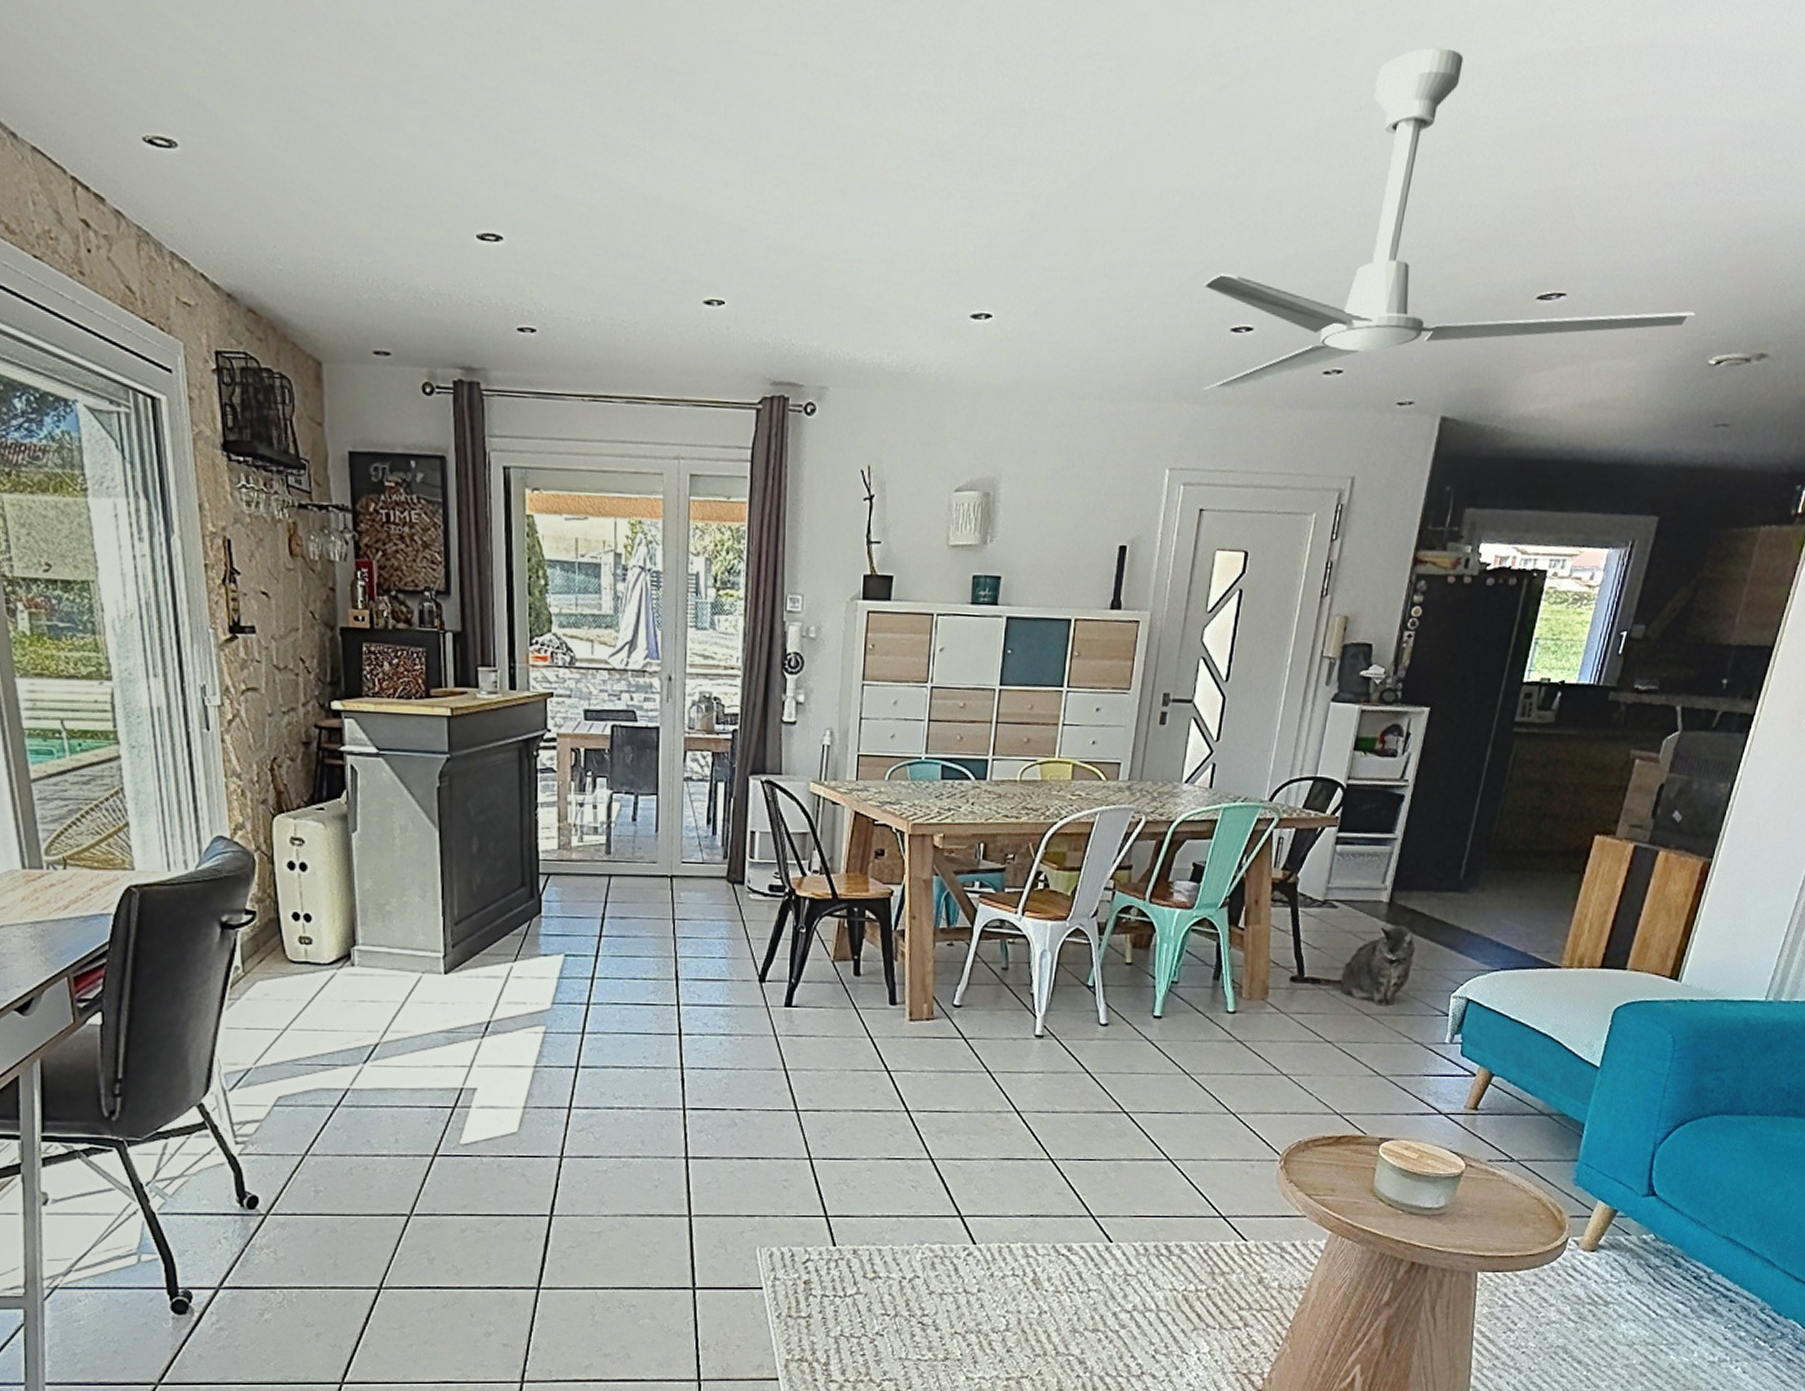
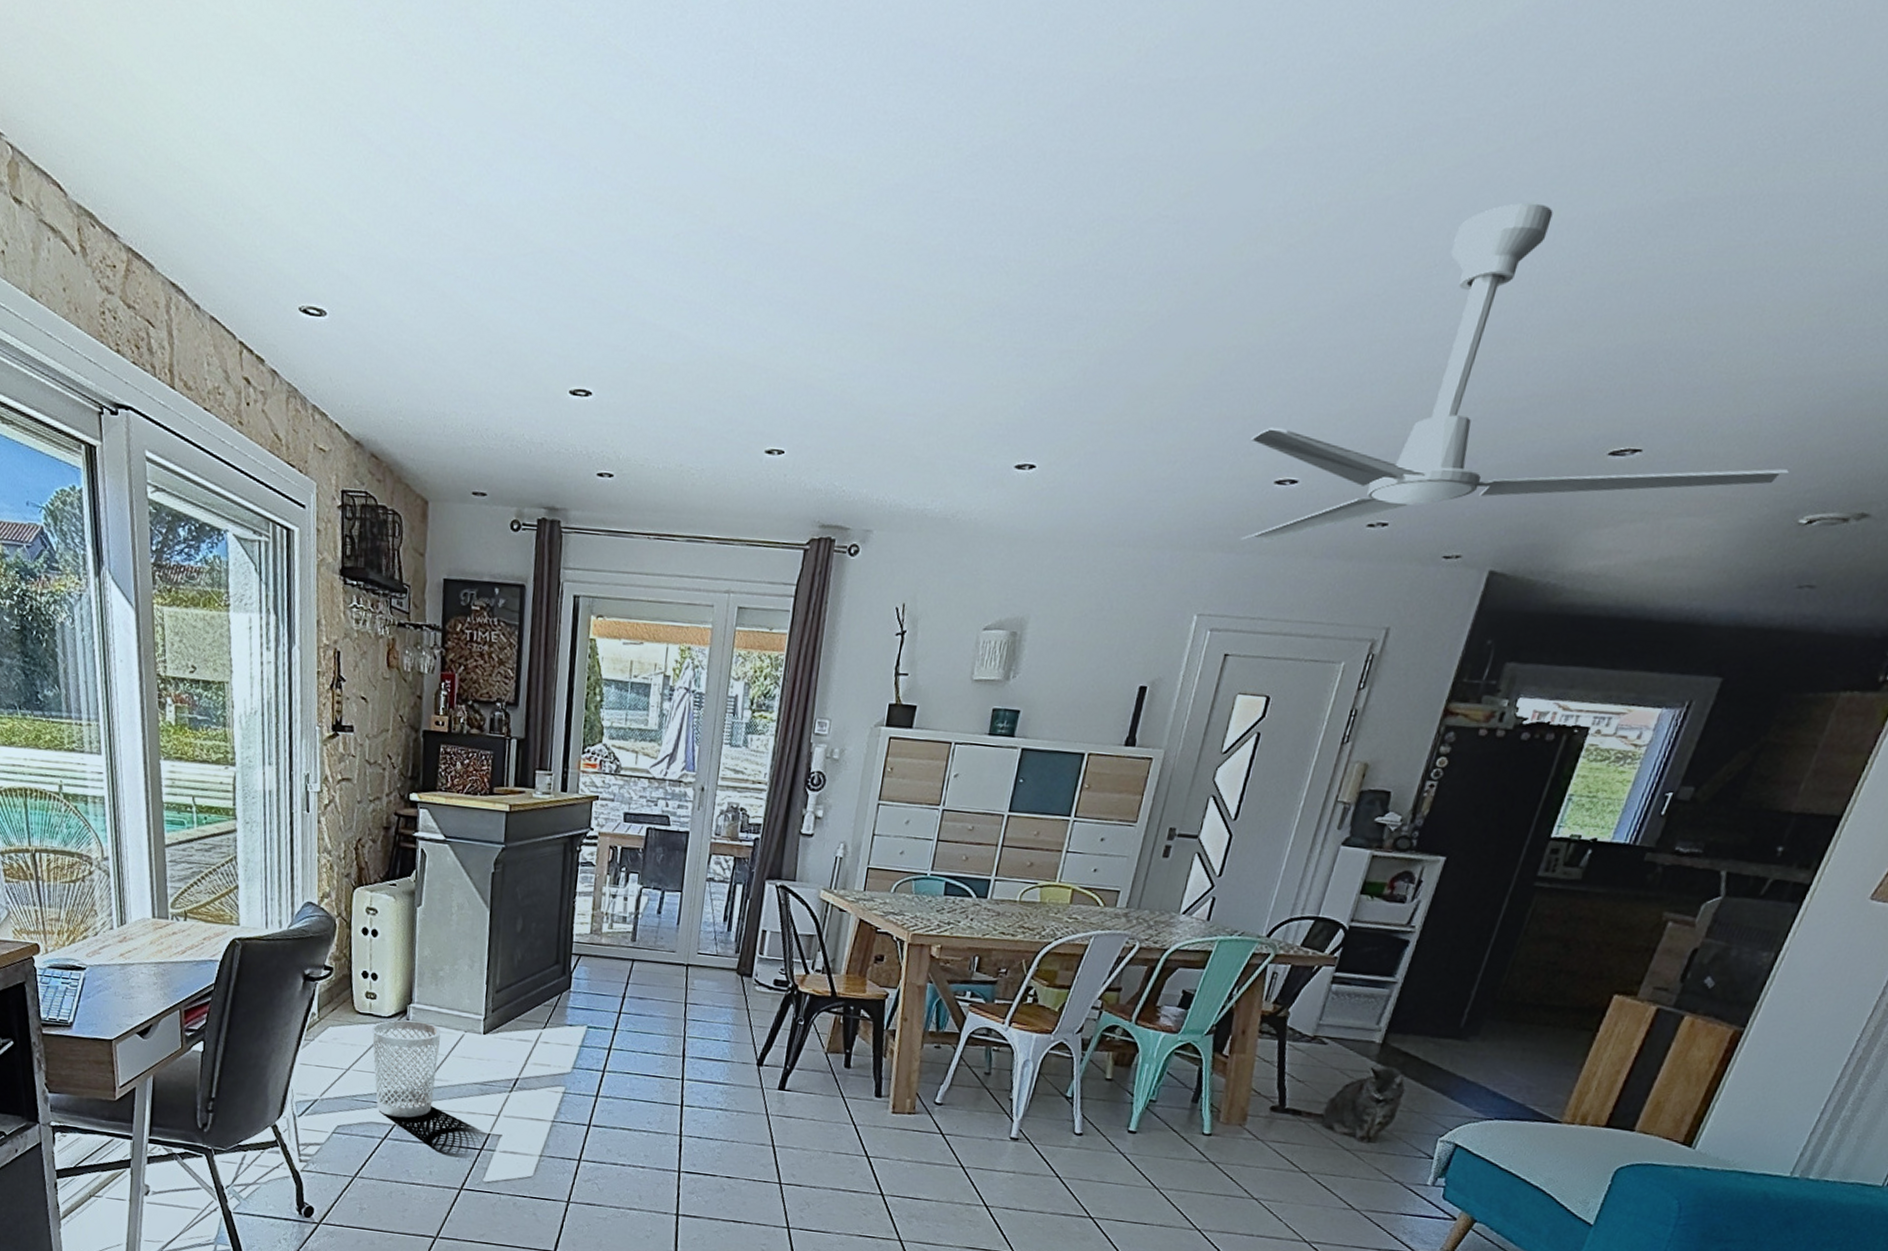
wastebasket: none [310,965,393,1080] -> present [371,1020,441,1118]

